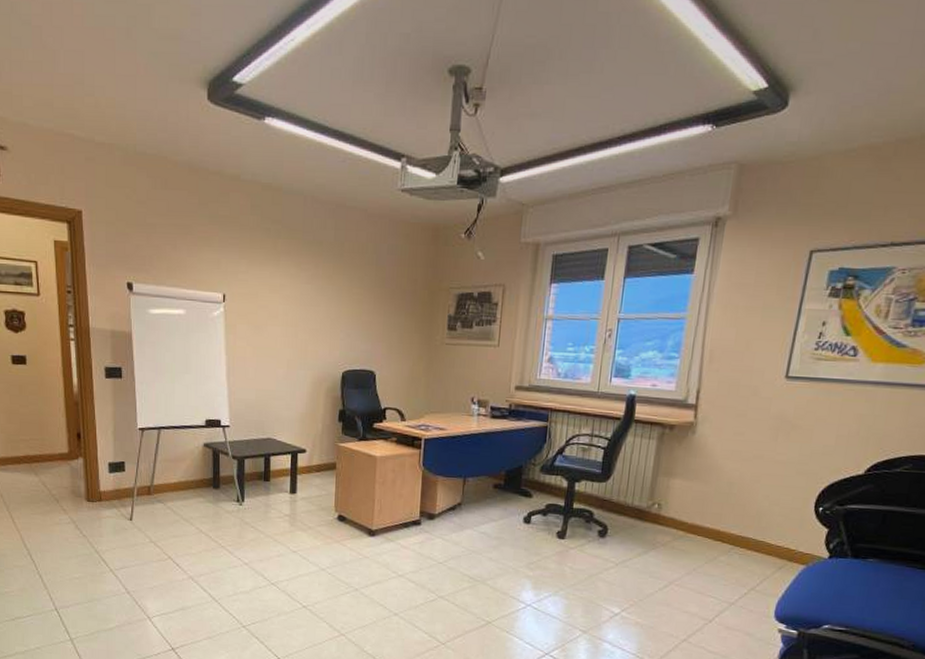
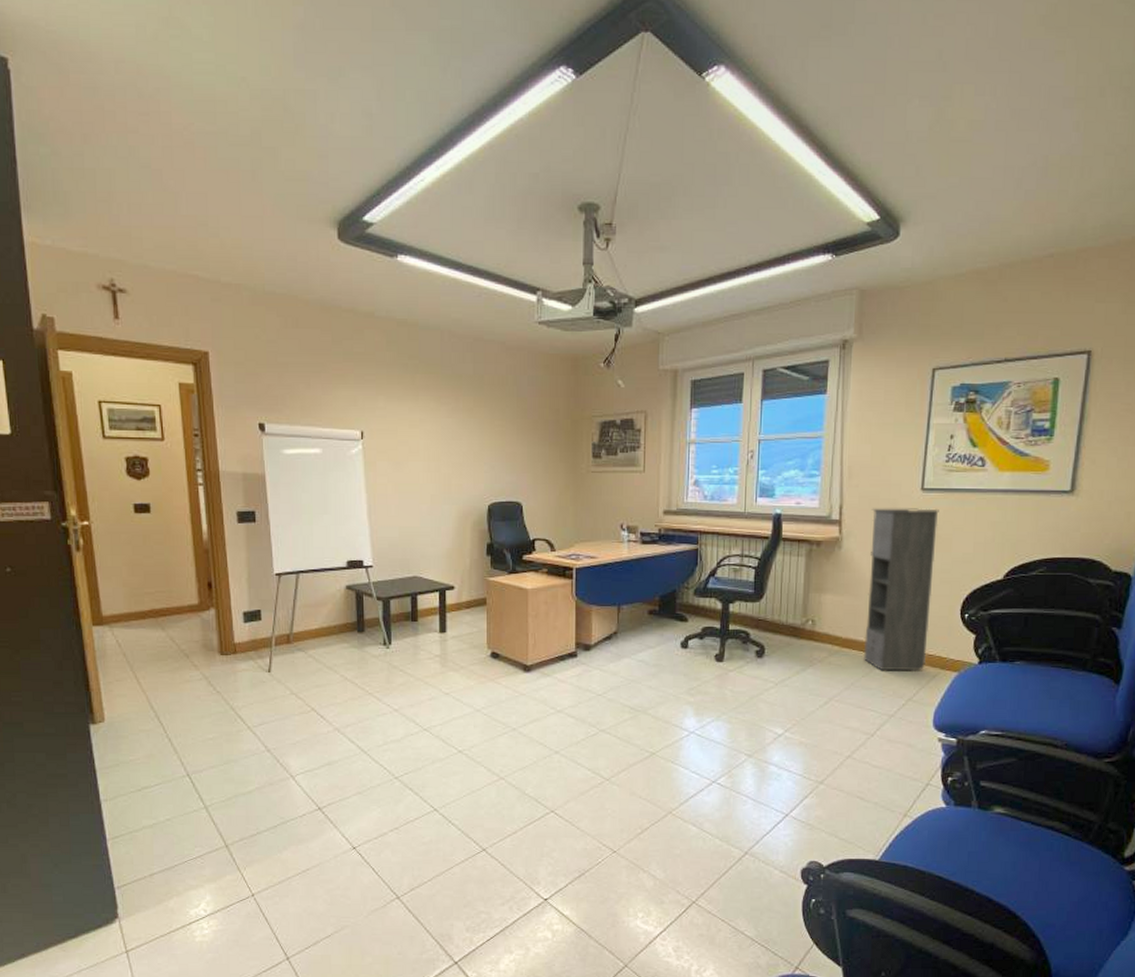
storage cabinet: none [708,394,803,562] -> present [864,508,939,671]

